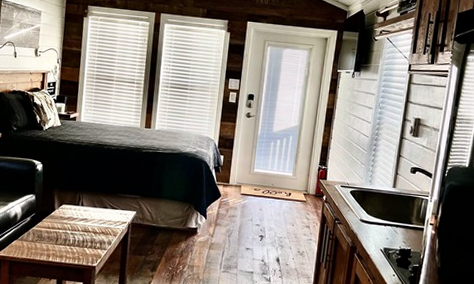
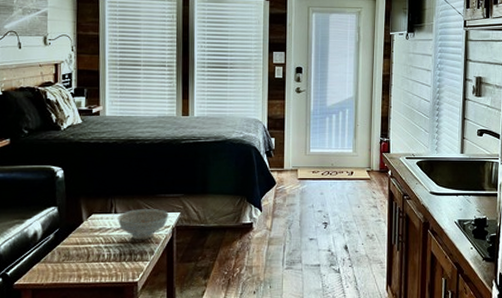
decorative bowl: none [83,204,126,232] -> present [117,209,169,240]

